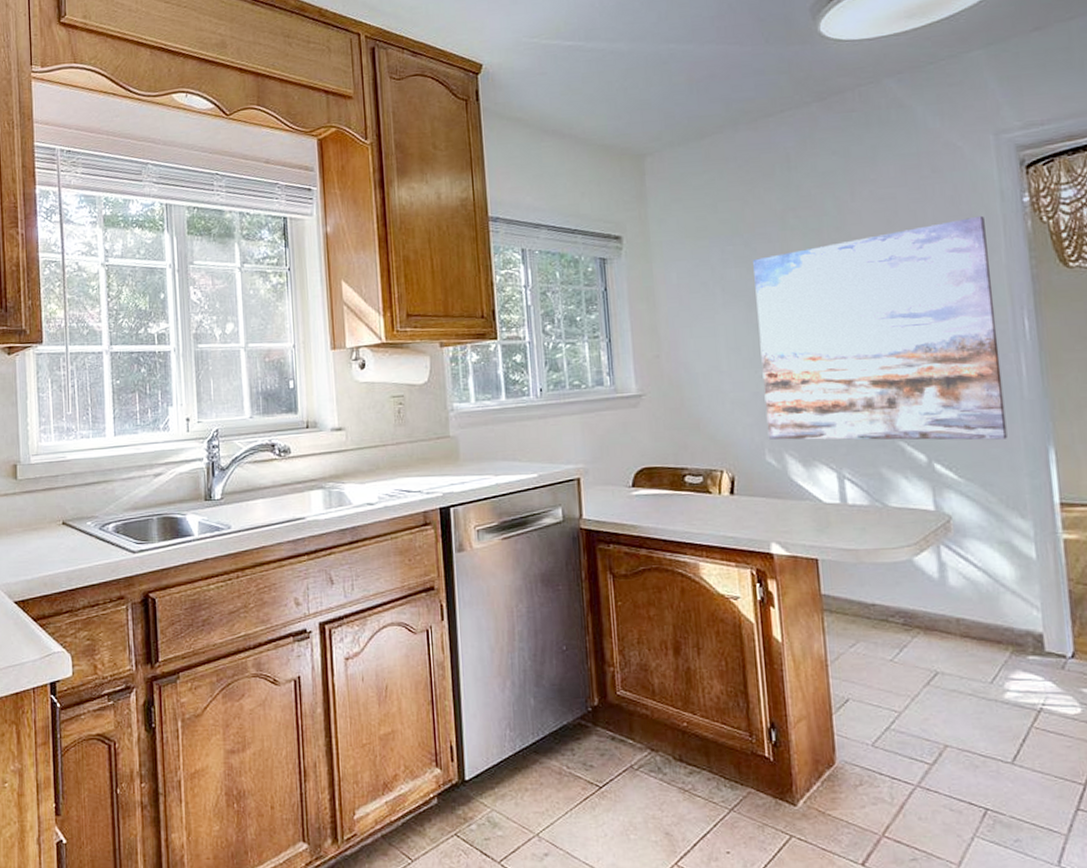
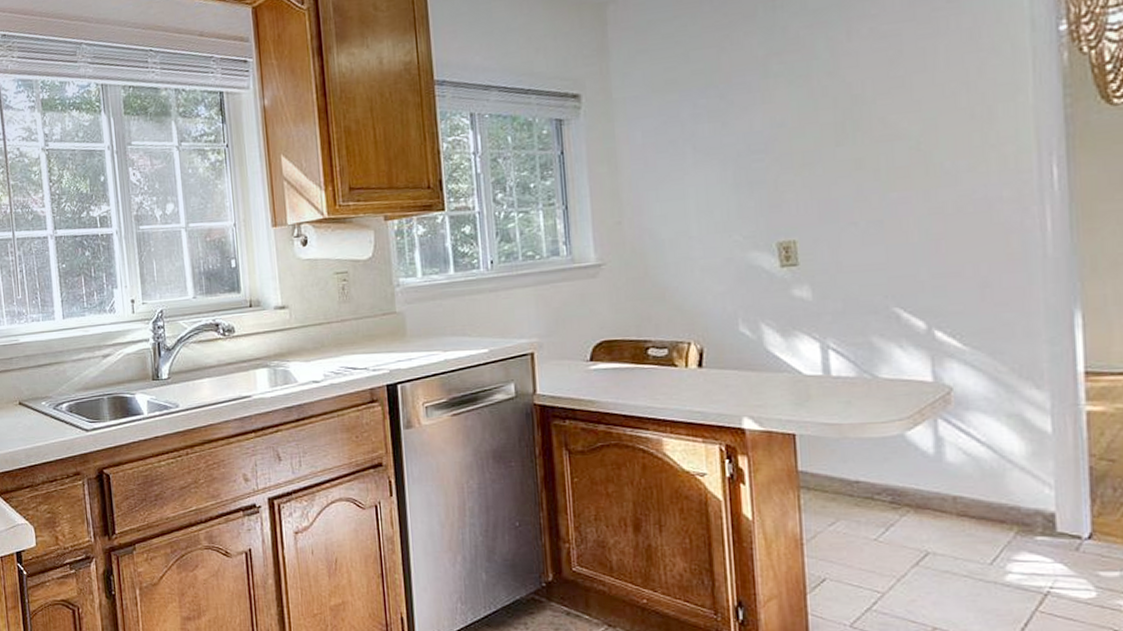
wall art: present [753,215,1008,440] -> none [729,49,1025,309]

